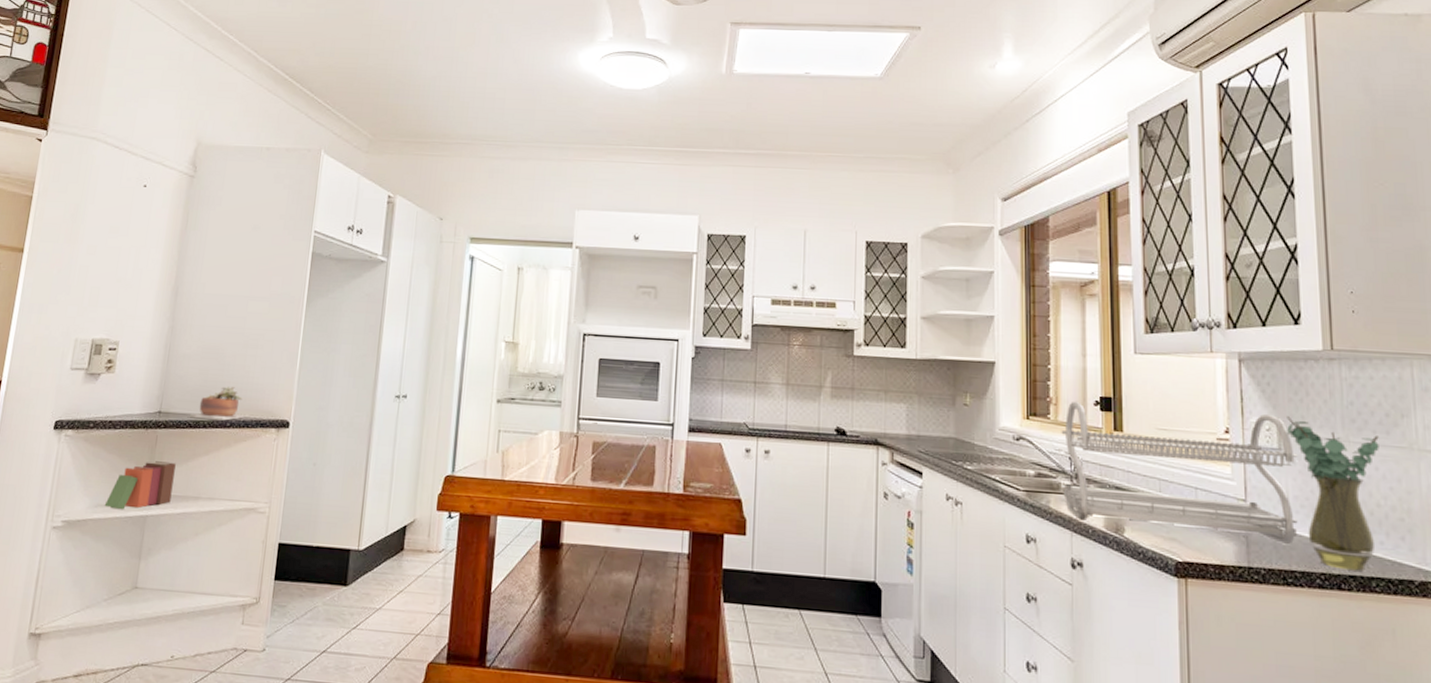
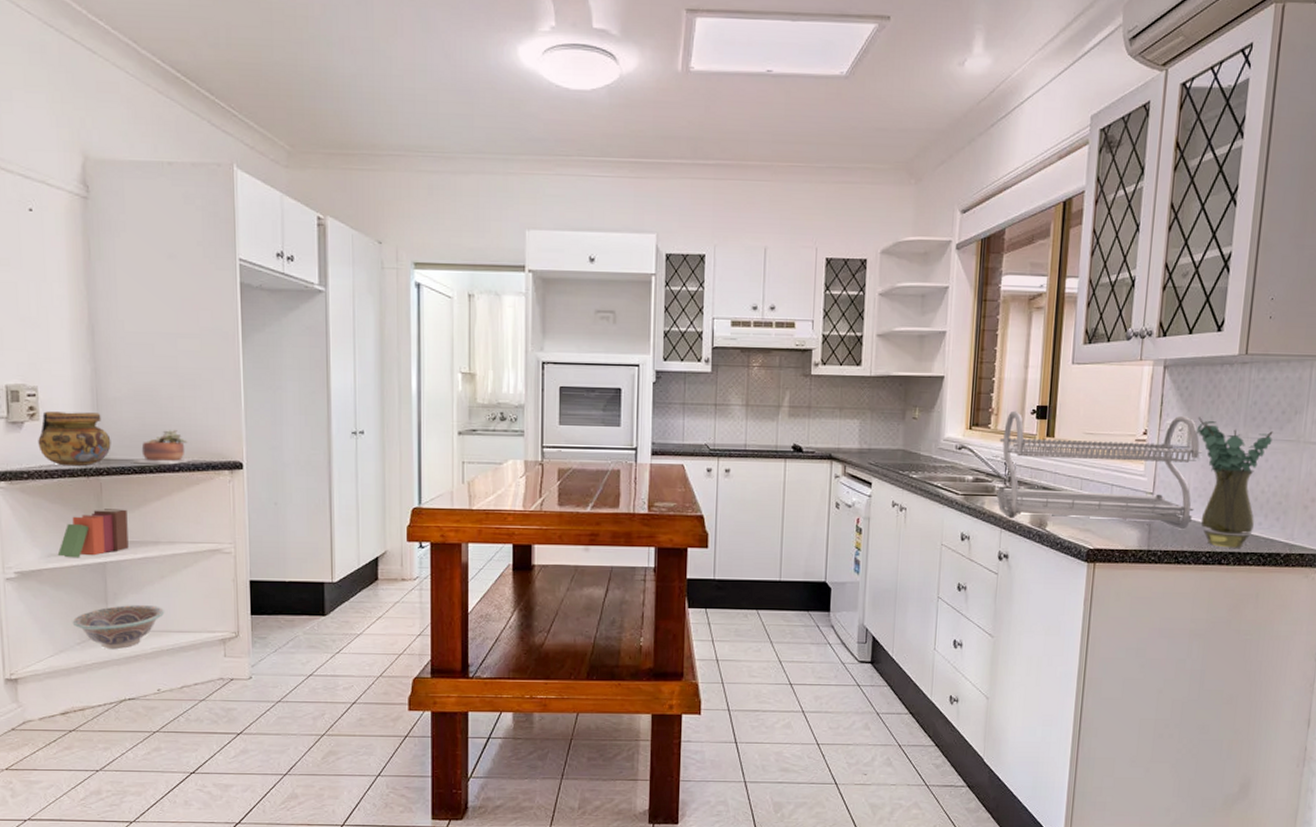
decorative bowl: none [103,561,193,608] -> present [72,604,165,649]
ceramic pot: none [108,364,174,419] -> present [38,411,111,467]

